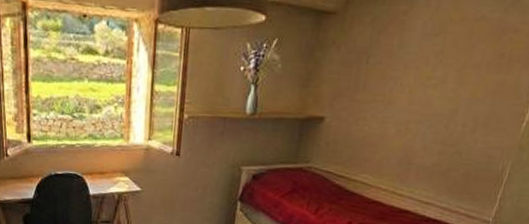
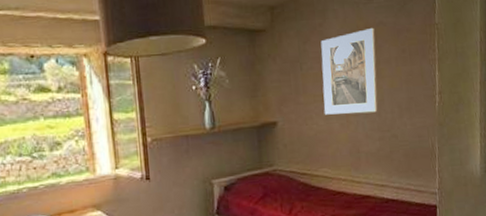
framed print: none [381,22,474,123] -> present [320,27,378,115]

